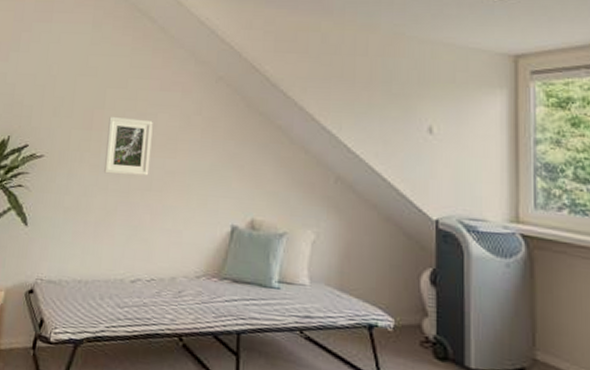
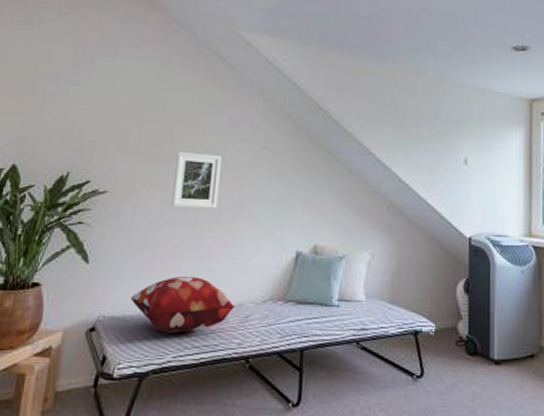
decorative pillow: none [66,244,168,303] -> present [131,276,235,333]

